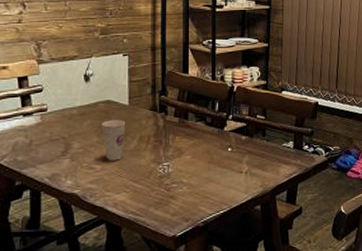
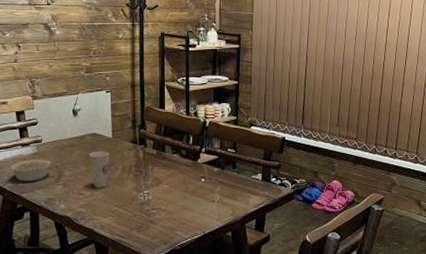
legume: none [9,130,66,156] -> present [10,159,59,182]

